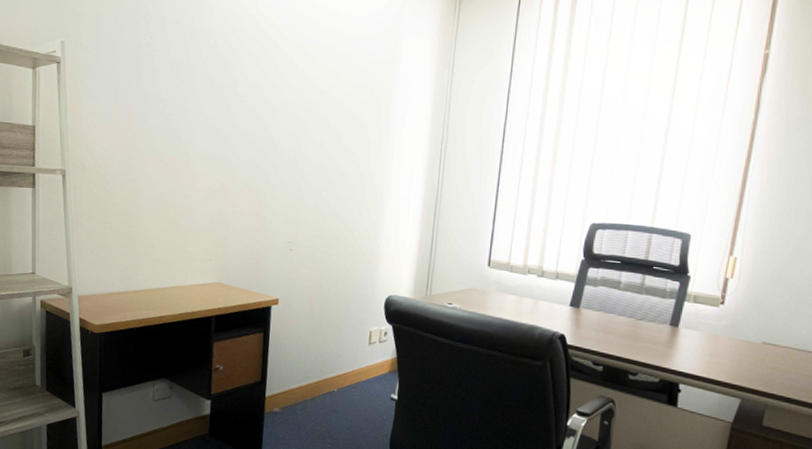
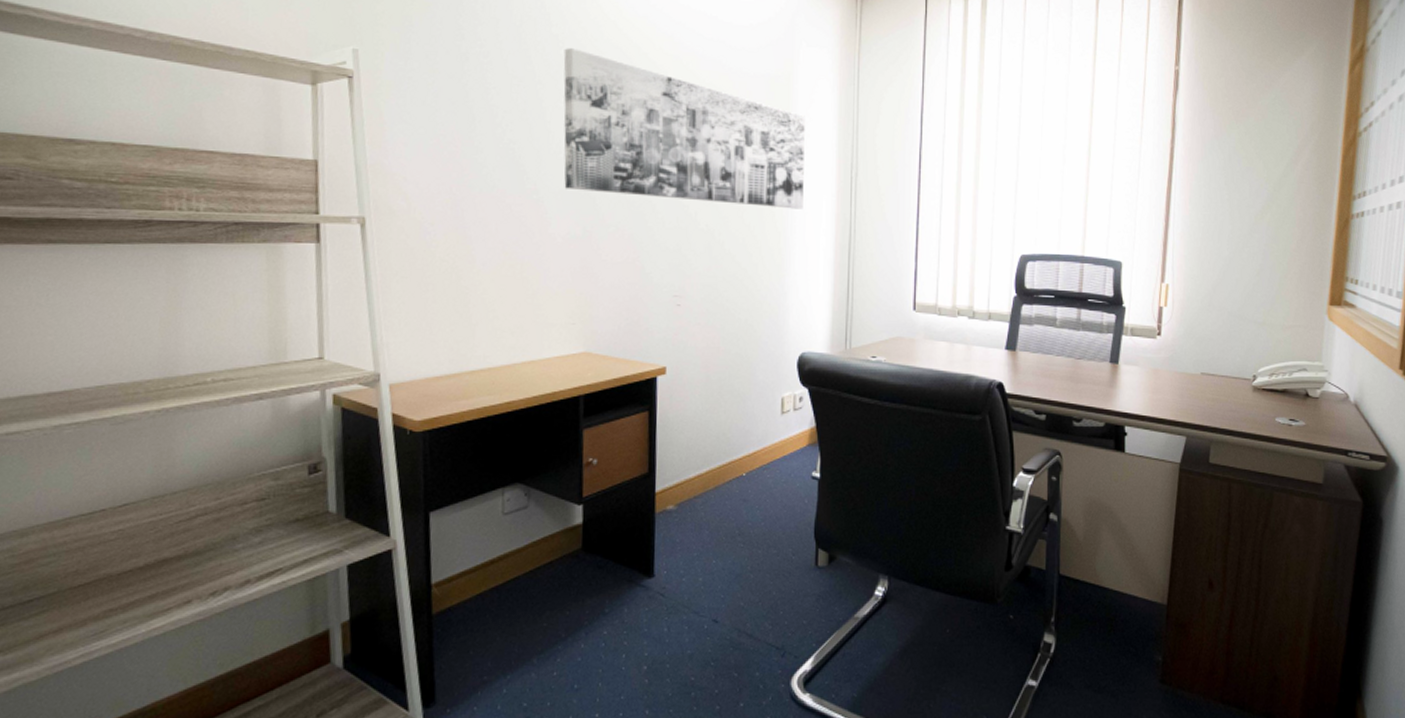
wall art: none [208,38,405,175] -> present [563,48,805,209]

